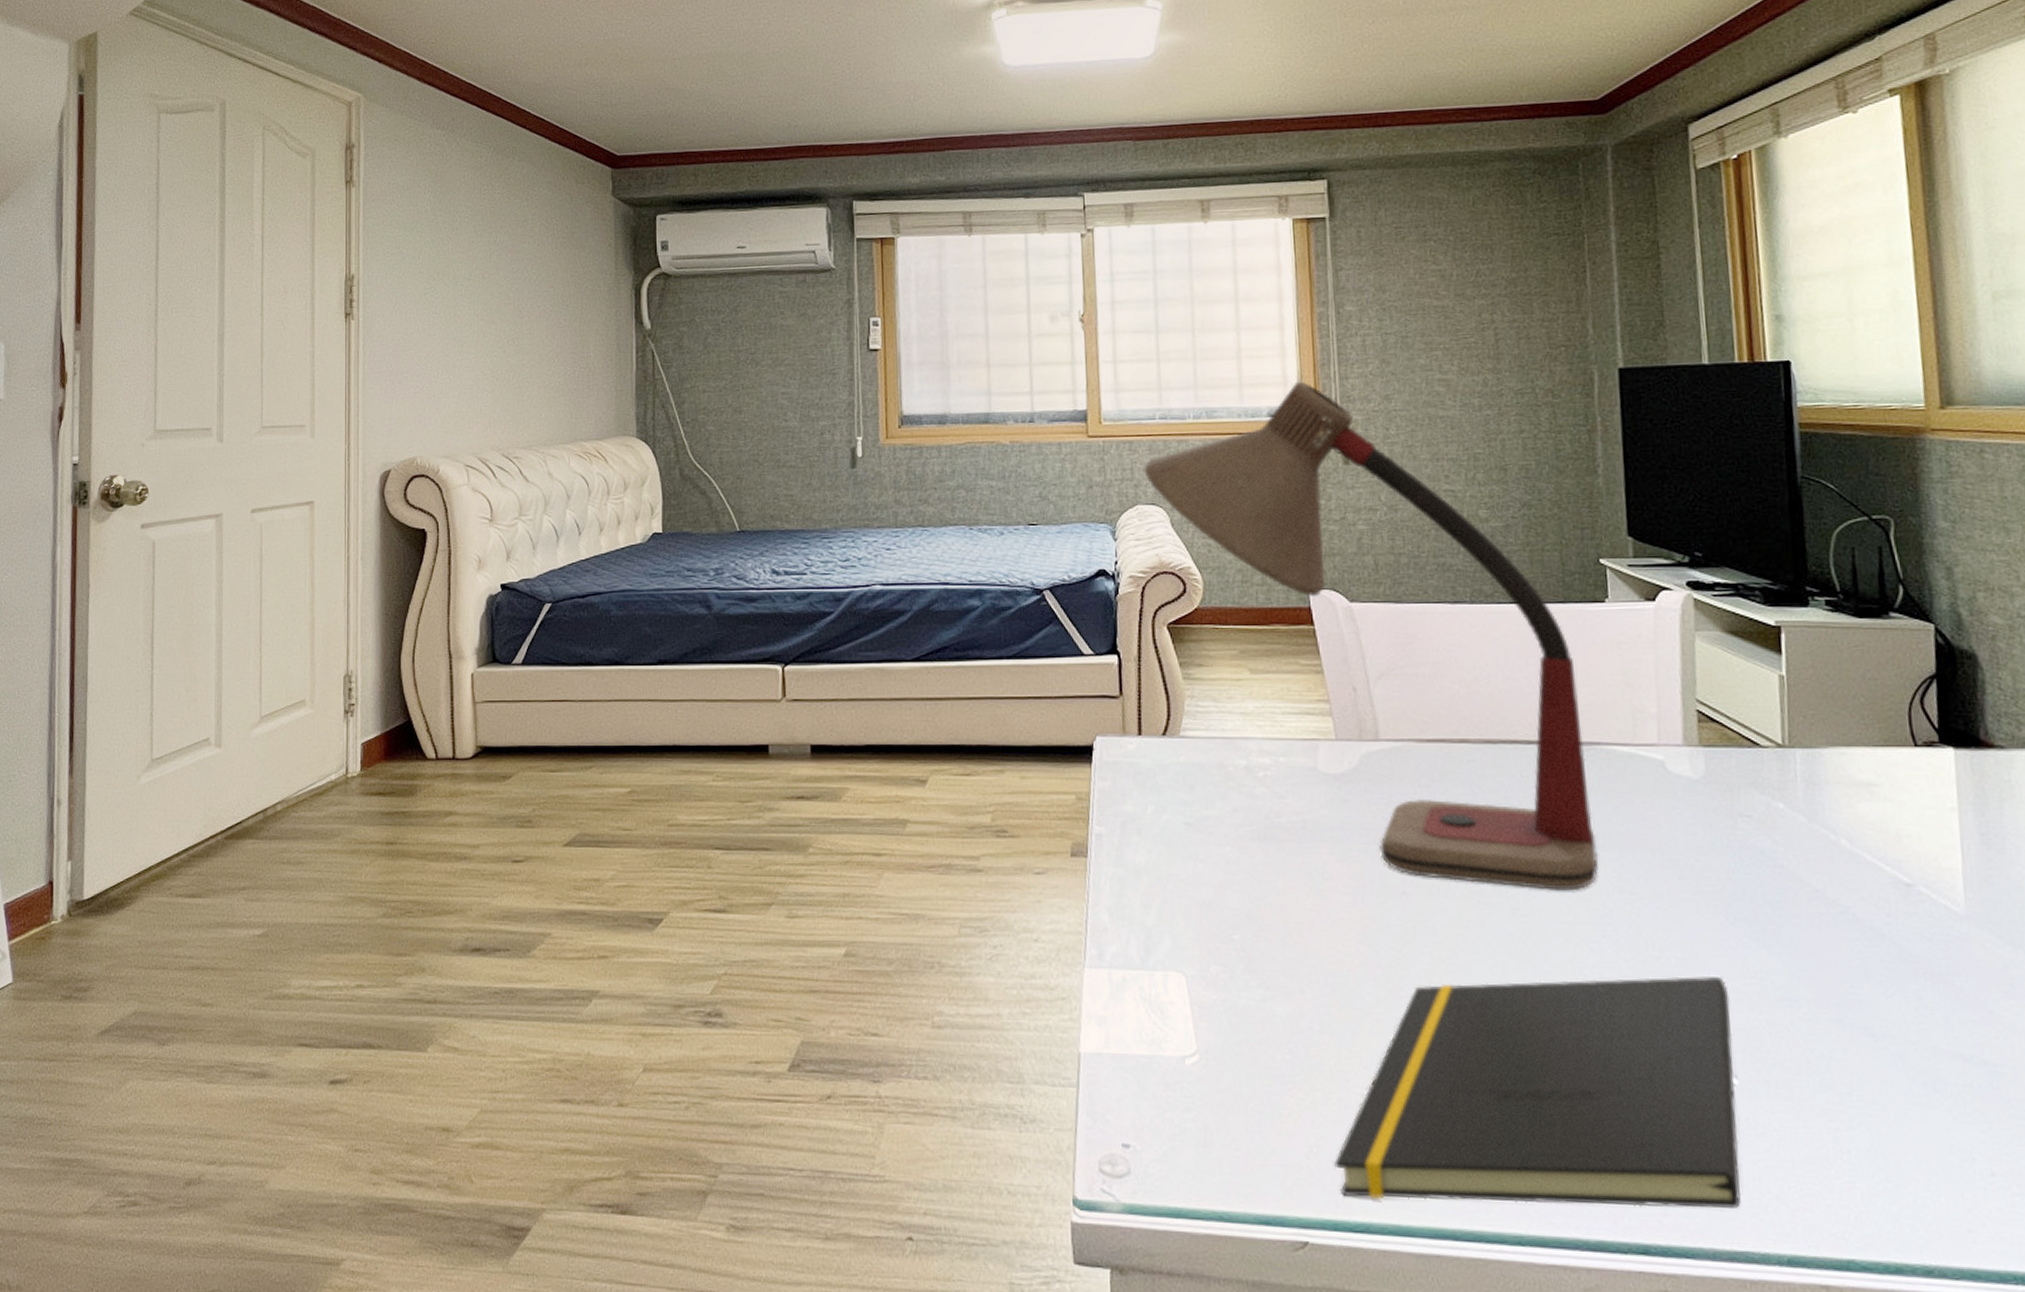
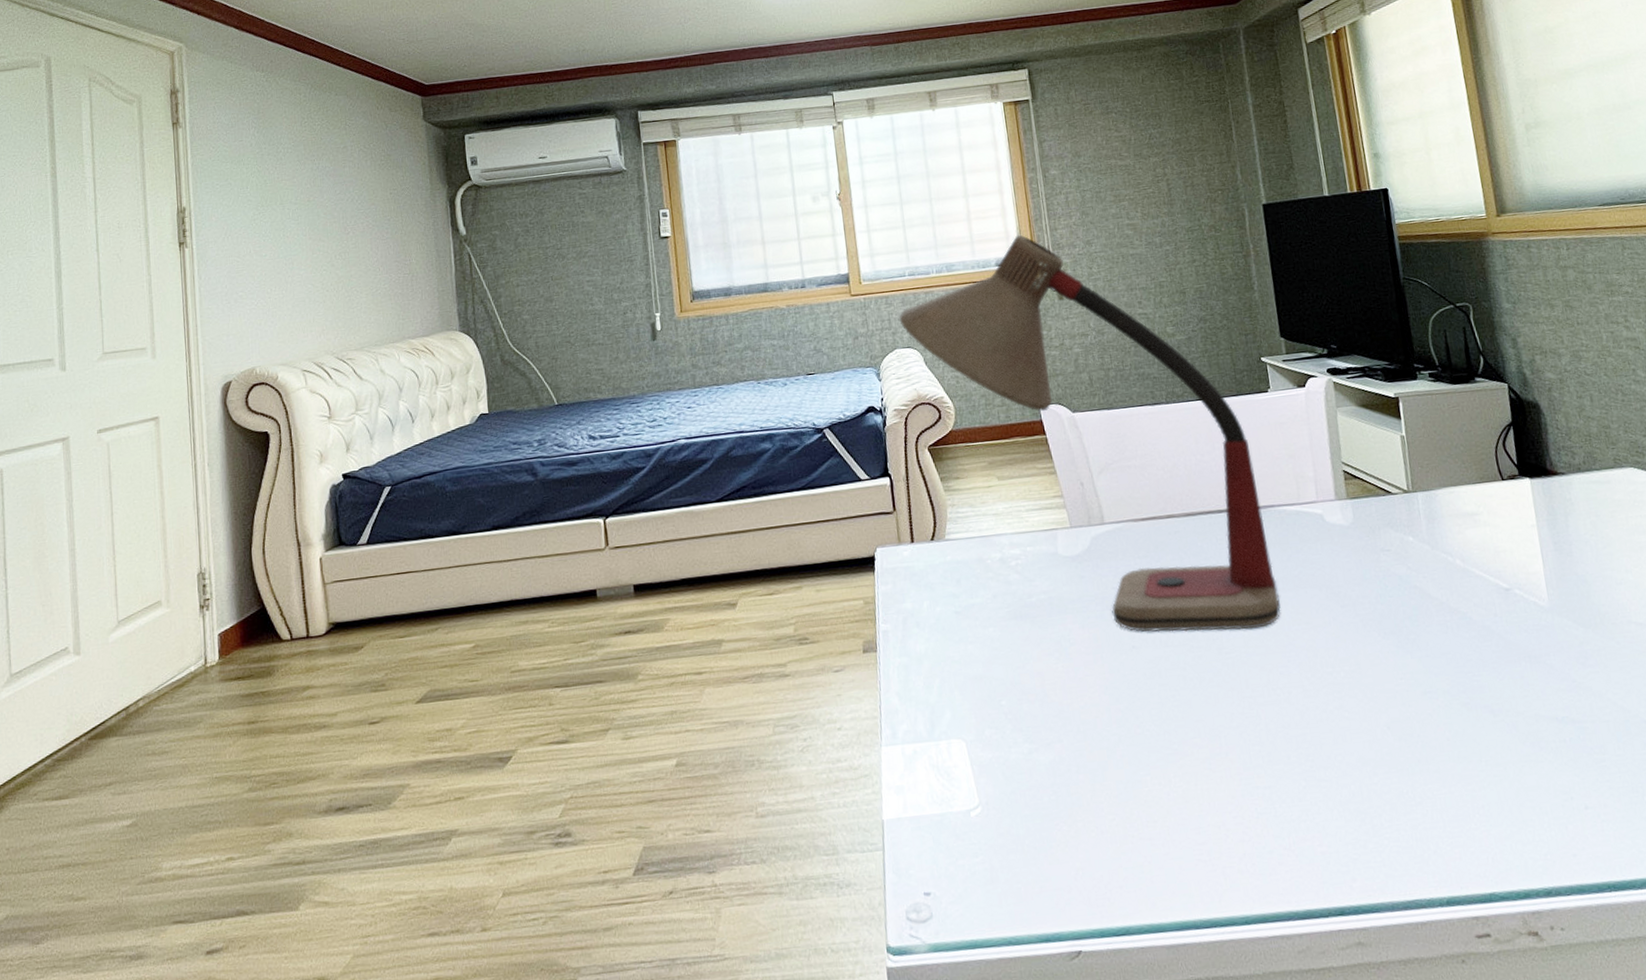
notepad: present [1334,975,1742,1208] -> none [1097,682,1409,907]

